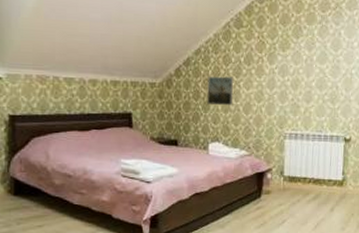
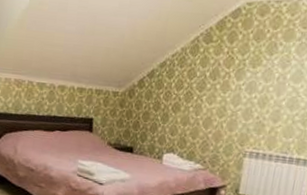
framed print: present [207,76,234,106] -> none [166,88,197,119]

